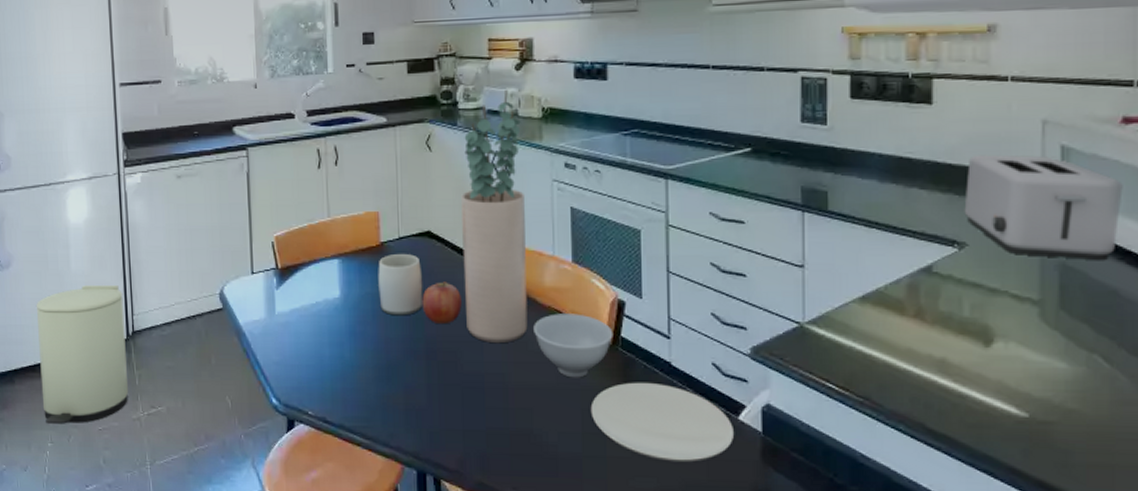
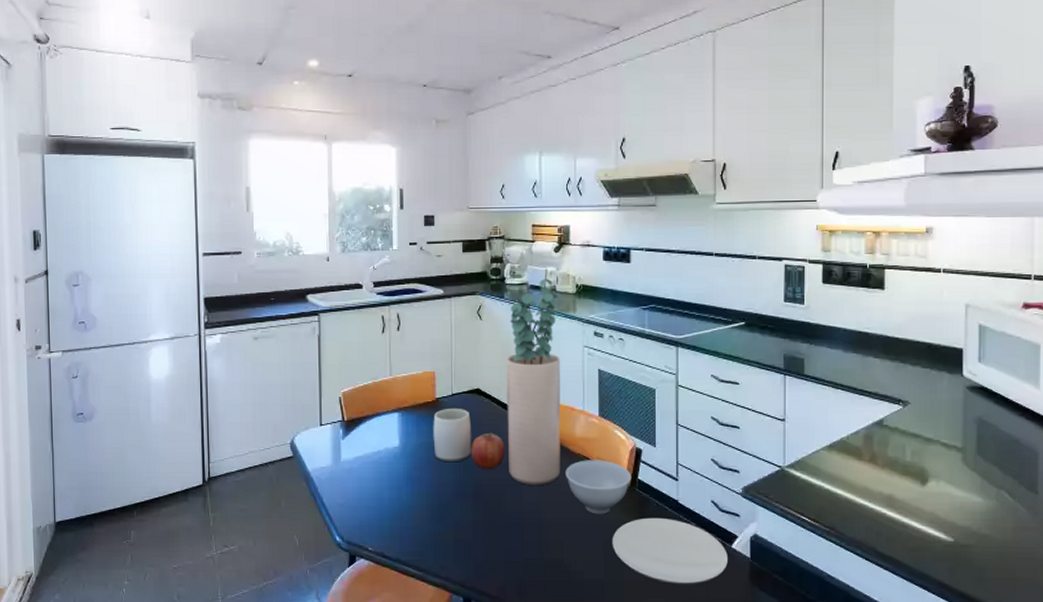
pedal bin: present [36,285,128,424] -> none [116,436,203,563]
toaster: present [964,154,1123,261] -> none [907,331,1023,417]

